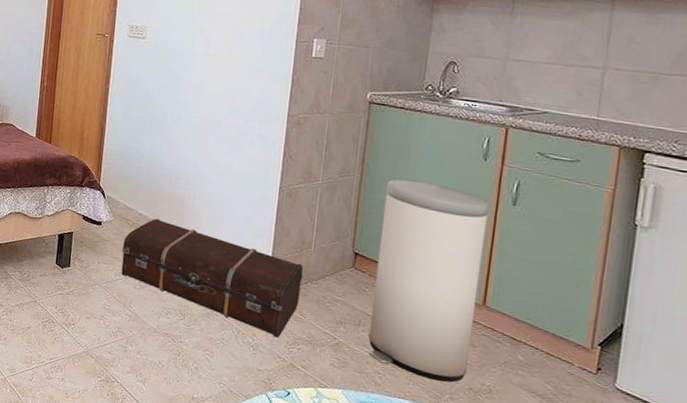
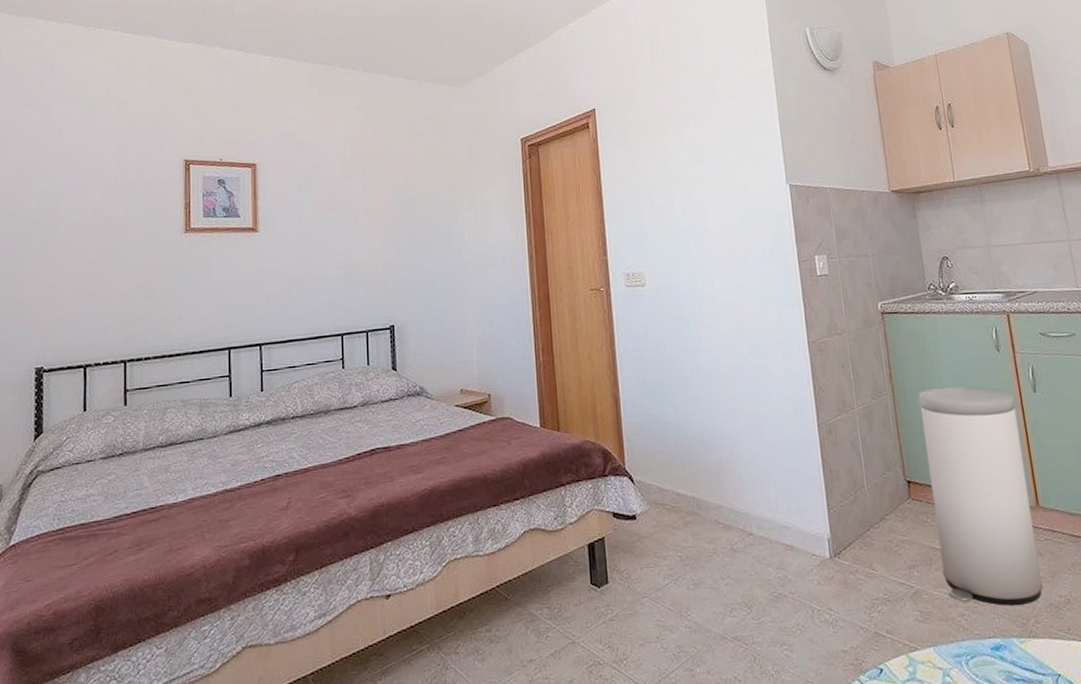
suitcase: present [121,218,304,338] -> none [665,494,867,605]

